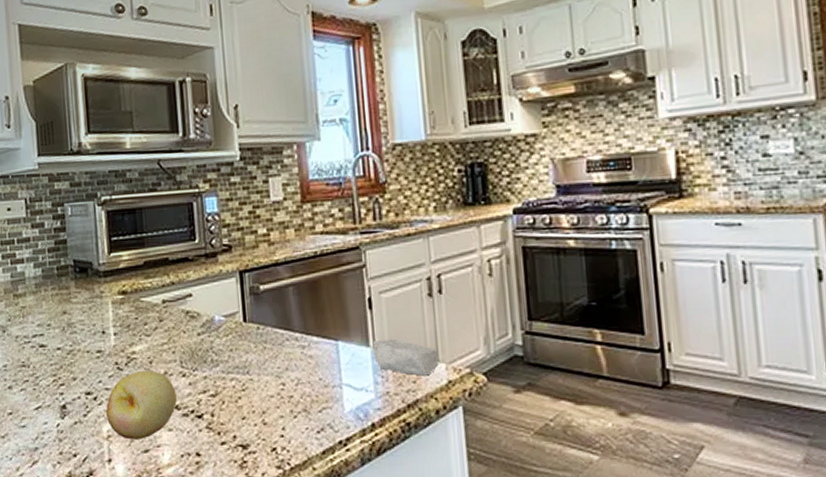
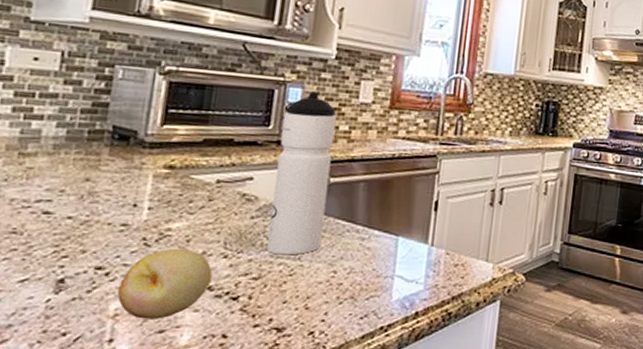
water bottle: none [206,198,265,370] -> present [267,92,337,255]
soap bar: present [372,338,439,376] -> none [430,238,489,273]

